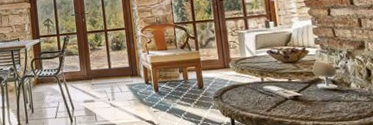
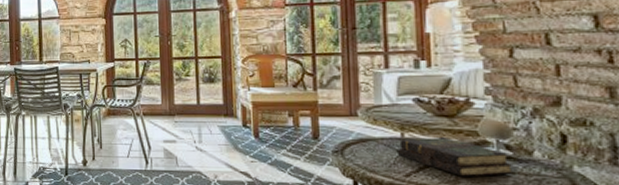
book: none [259,79,340,108] -> present [396,137,514,177]

